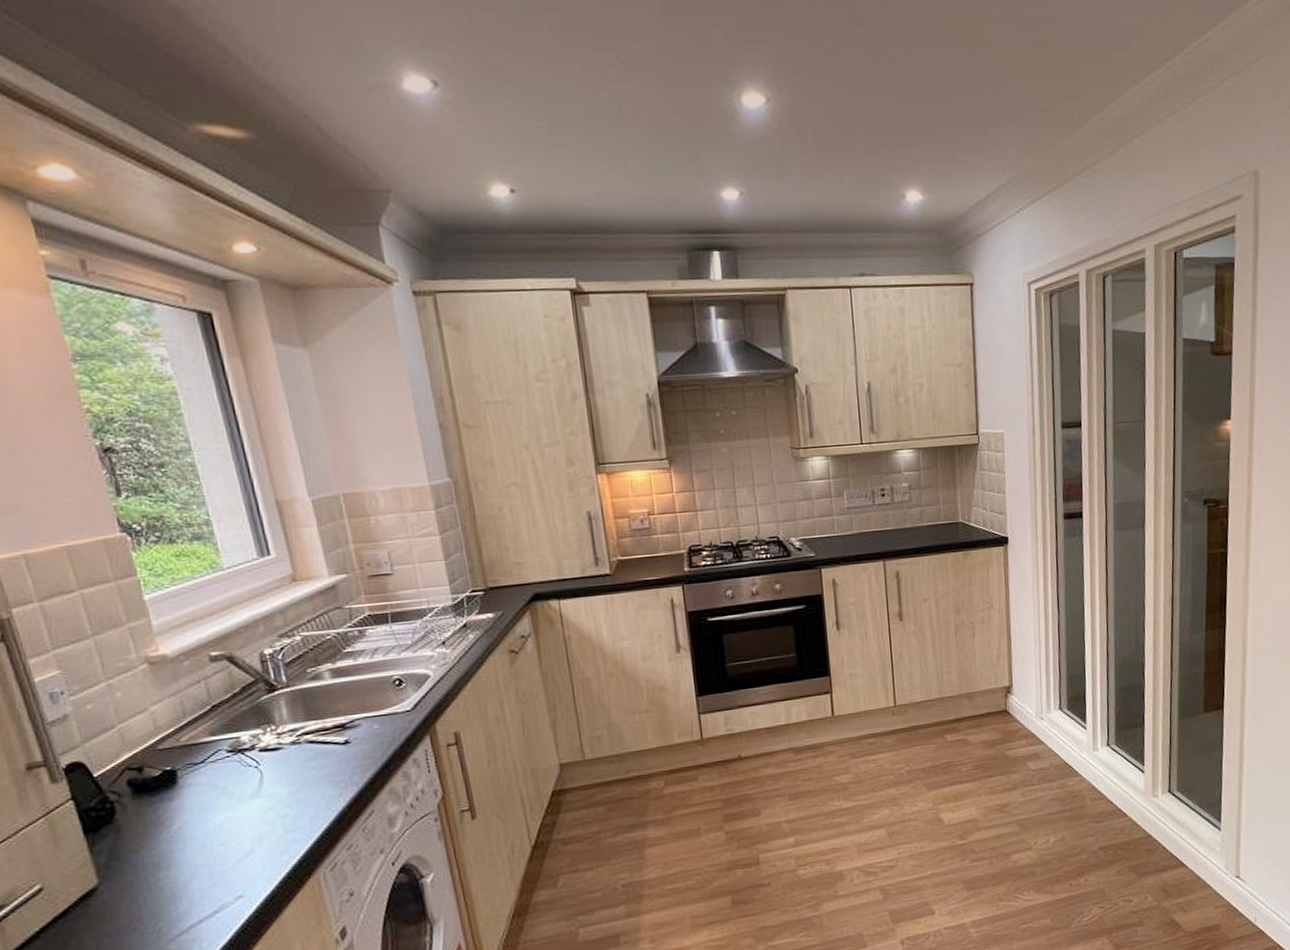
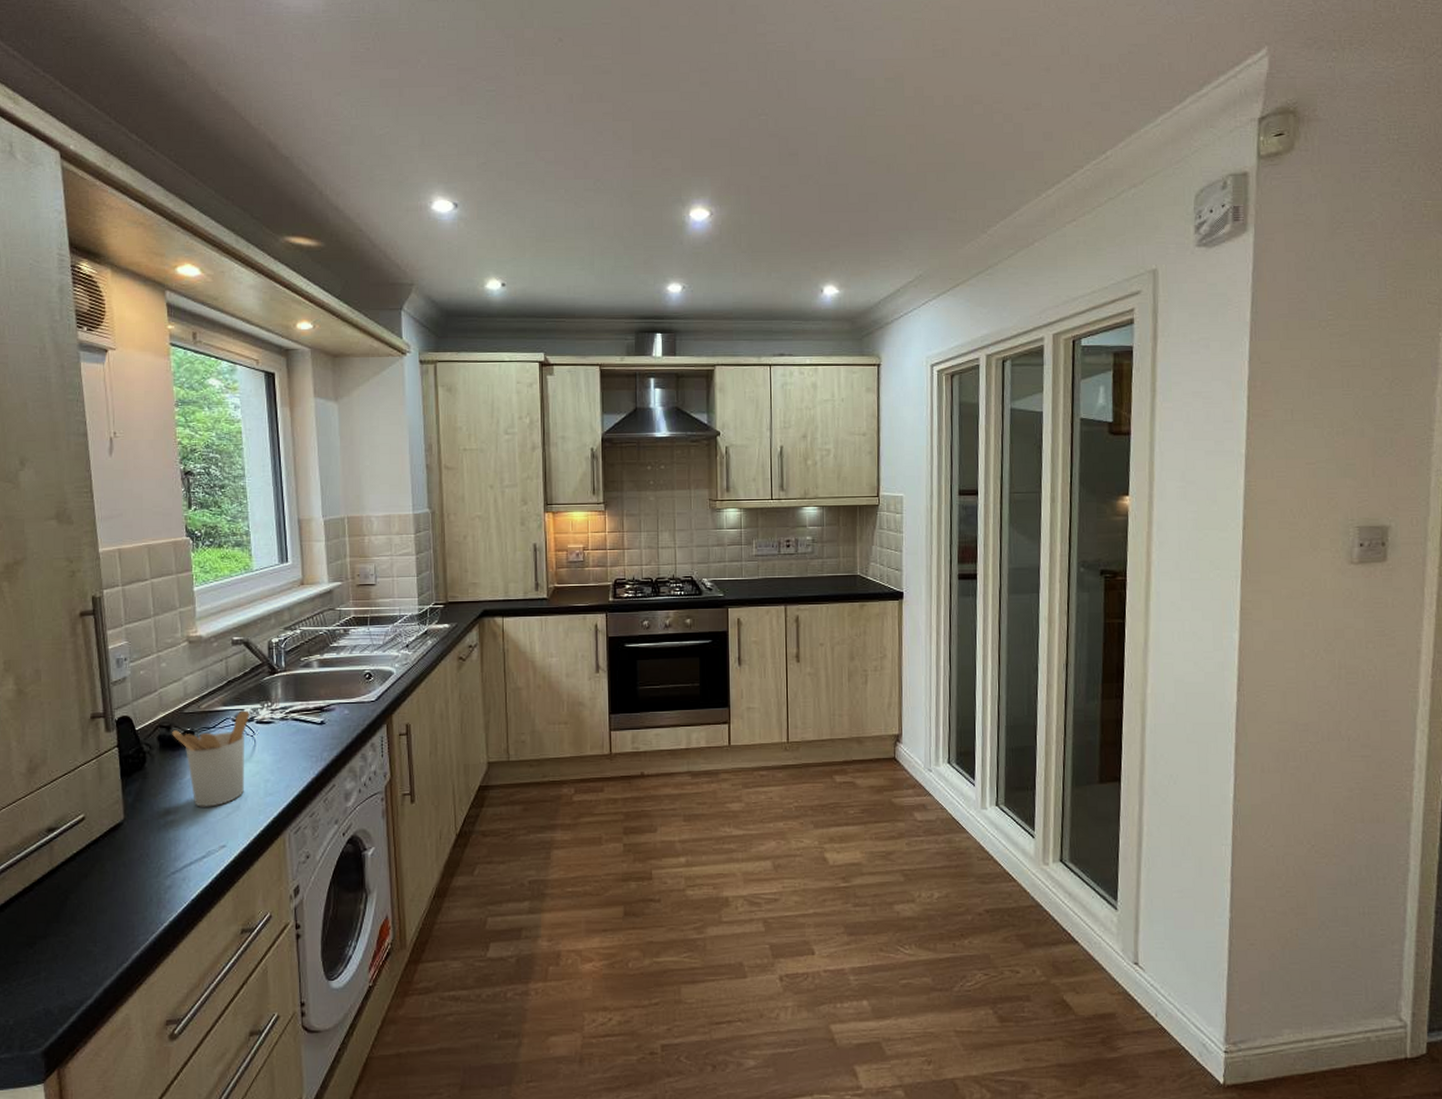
utensil holder: none [146,737,256,857] -> present [172,710,249,807]

